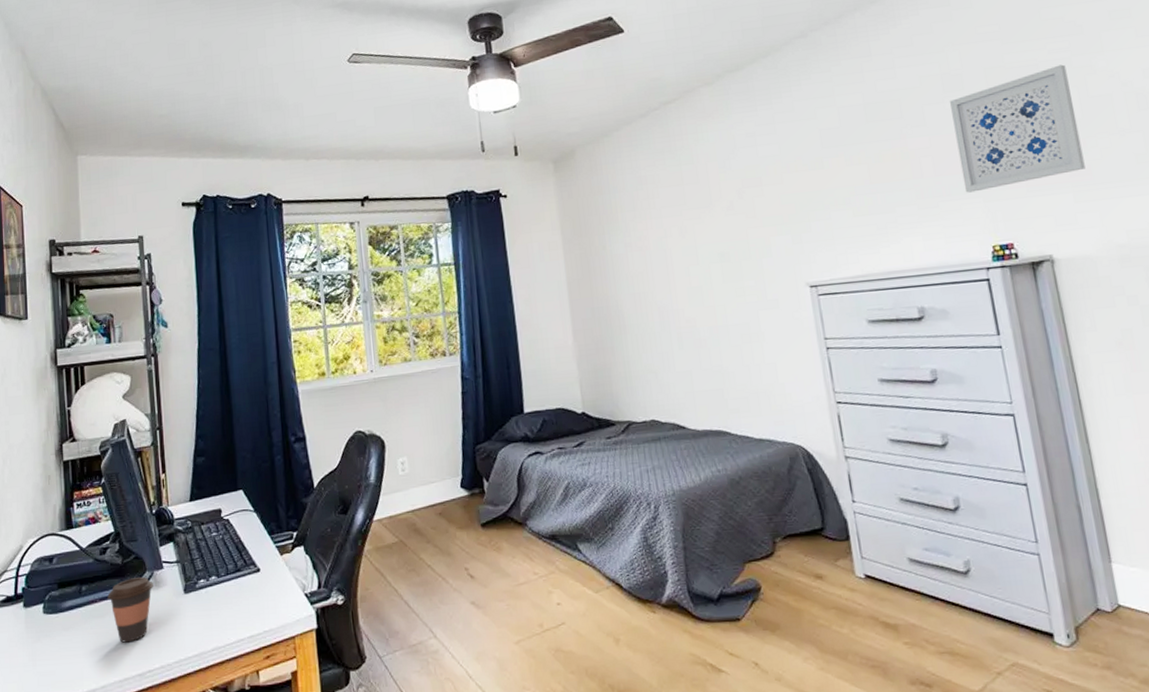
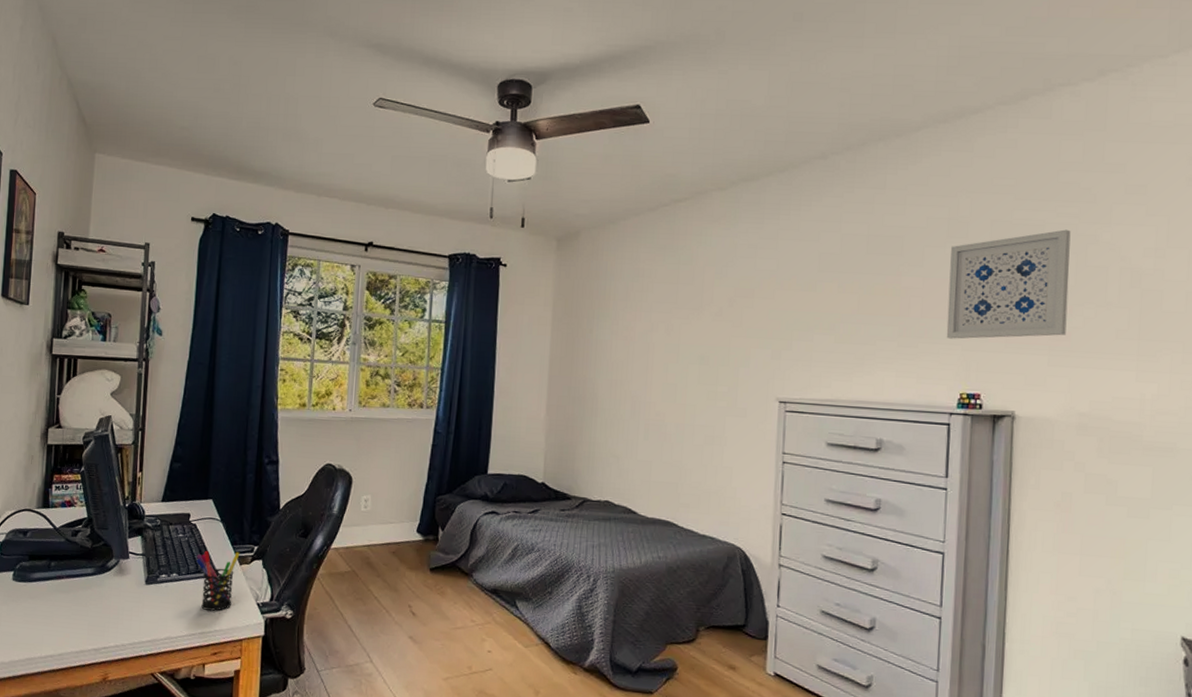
coffee cup: present [107,577,154,643] -> none [74,562,118,620]
pen holder: none [234,541,279,611] -> present [196,550,240,611]

